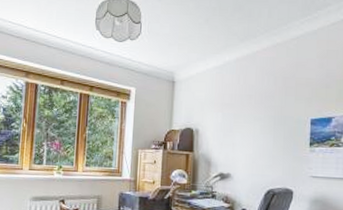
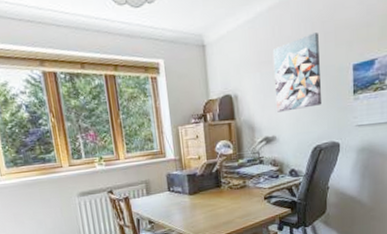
wall art: none [234,86,280,152] -> present [272,33,321,112]

